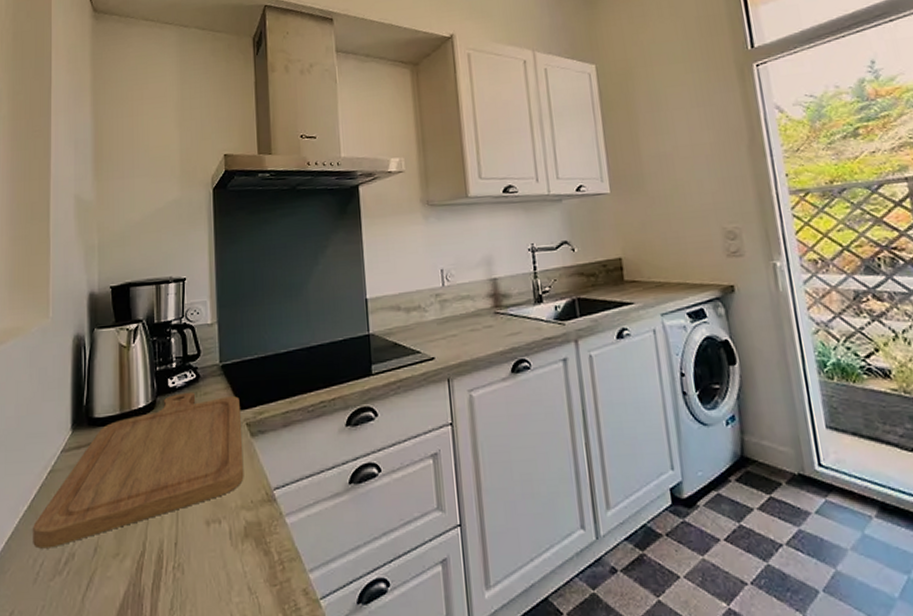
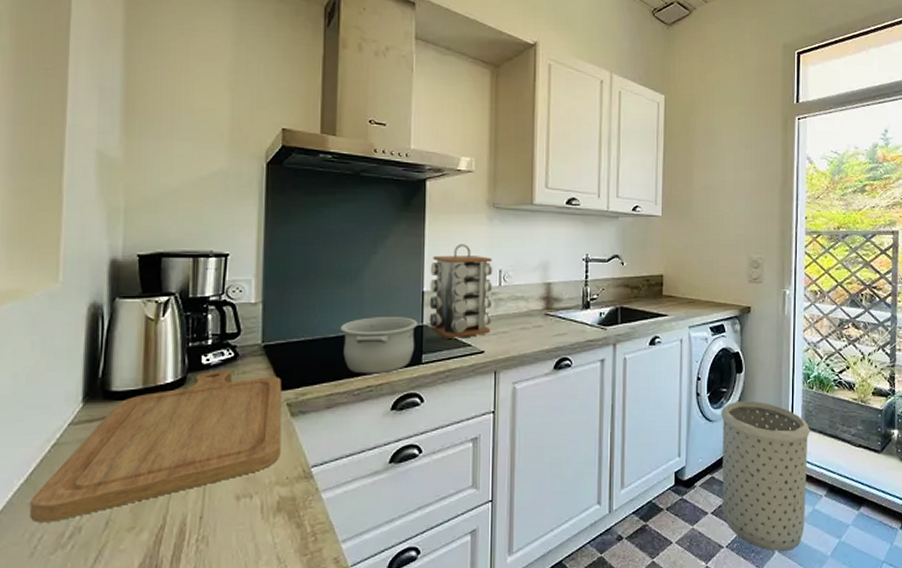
cooking pot: none [291,327,365,389] -> present [341,317,419,374]
spice rack: none [371,245,439,347] -> present [429,243,493,338]
laundry basket: none [717,397,855,590] -> present [721,400,811,551]

